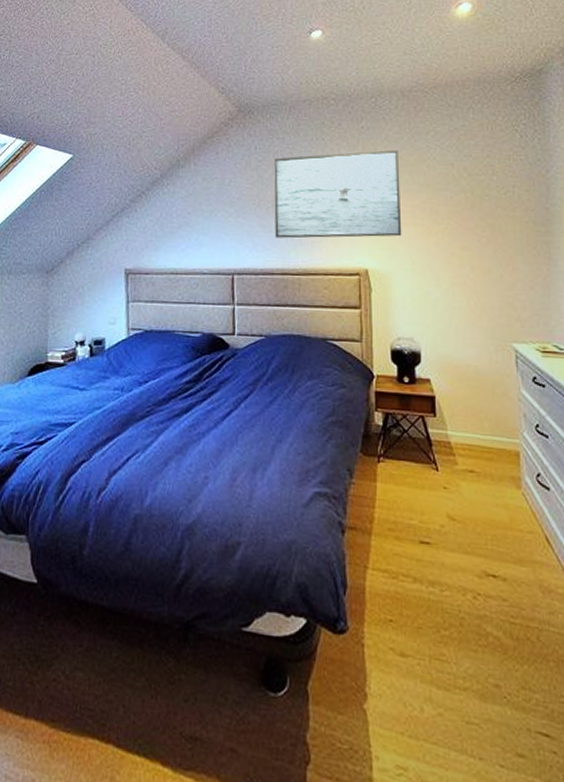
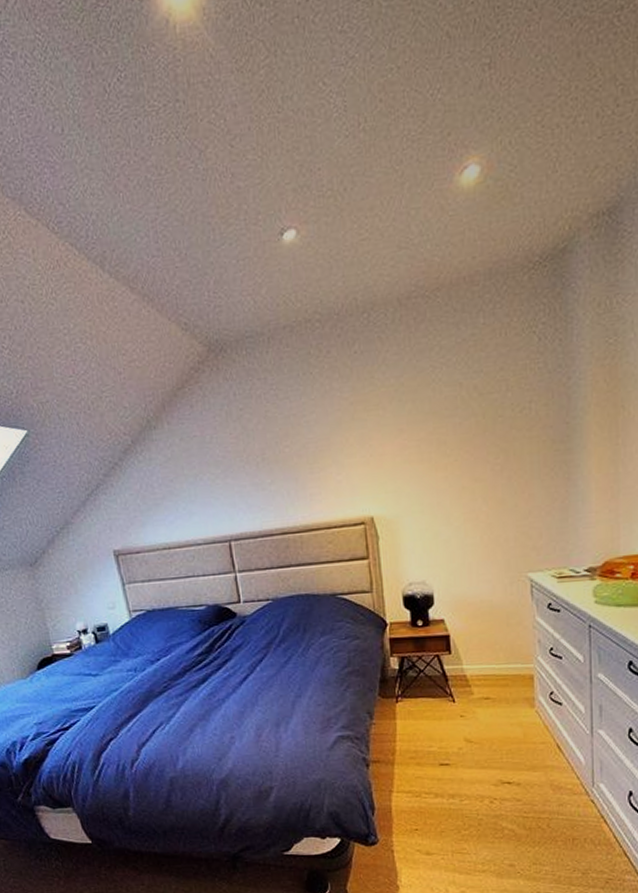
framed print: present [274,150,402,239] -> none [258,376,408,496]

